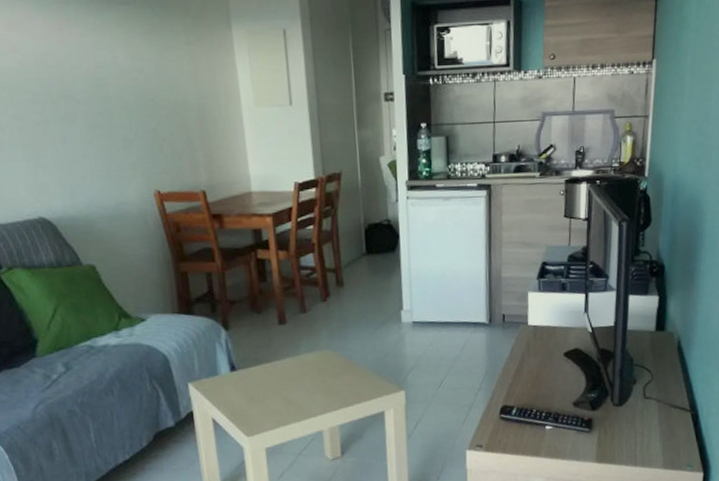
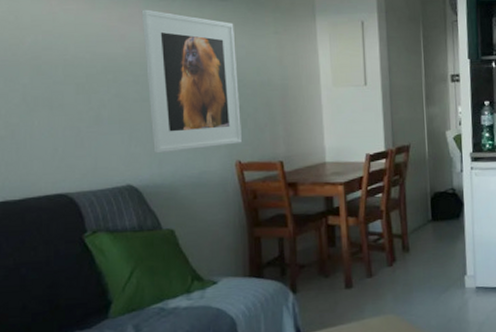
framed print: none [31,14,159,183] -> present [141,9,242,154]

